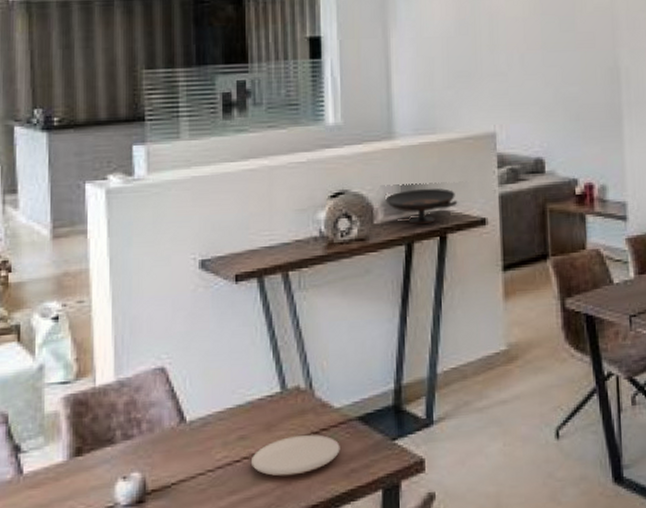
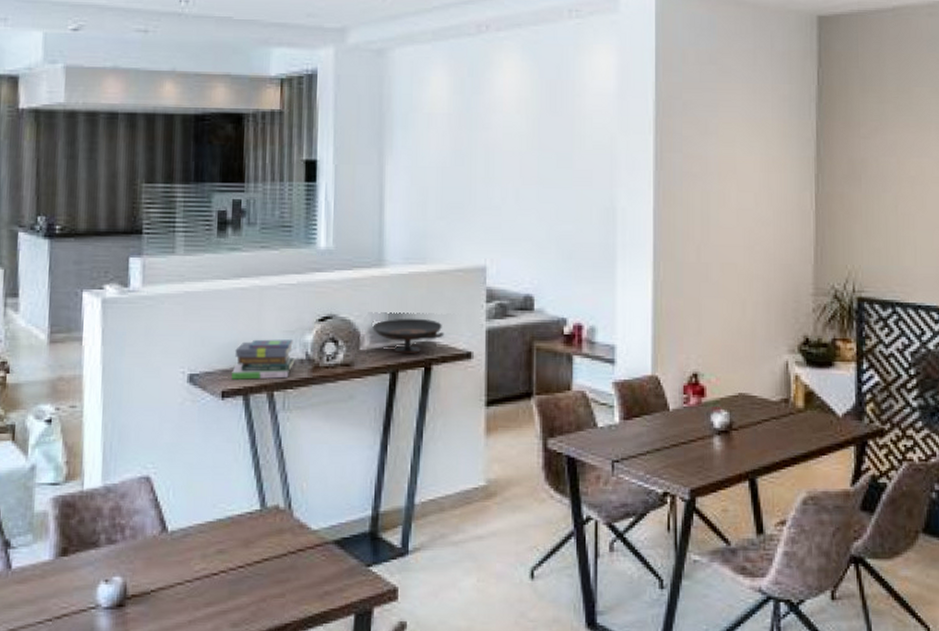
books: none [245,218,309,262] -> present [232,339,295,380]
plate: present [250,435,340,477] -> none [227,554,316,593]

